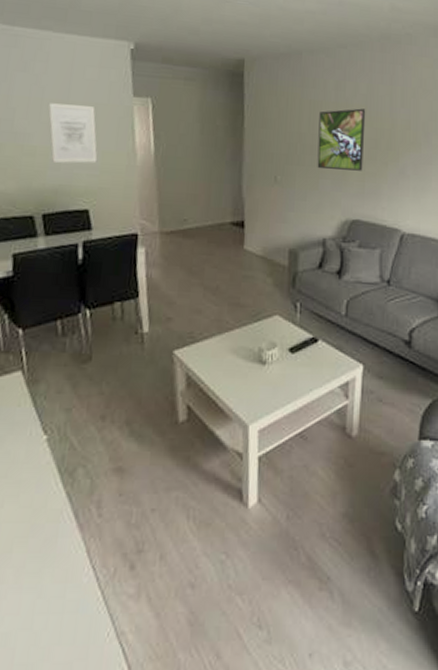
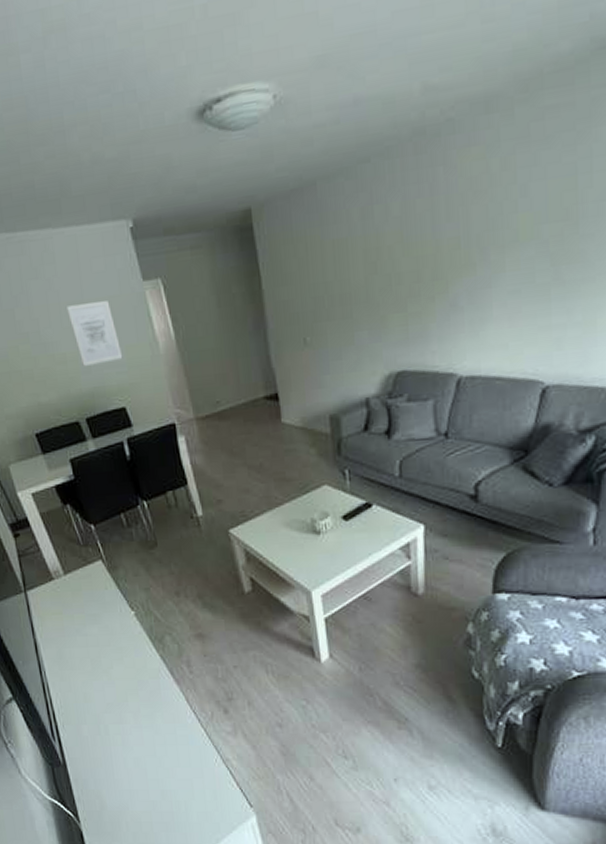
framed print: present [317,108,366,171] -> none [345,235,404,321]

